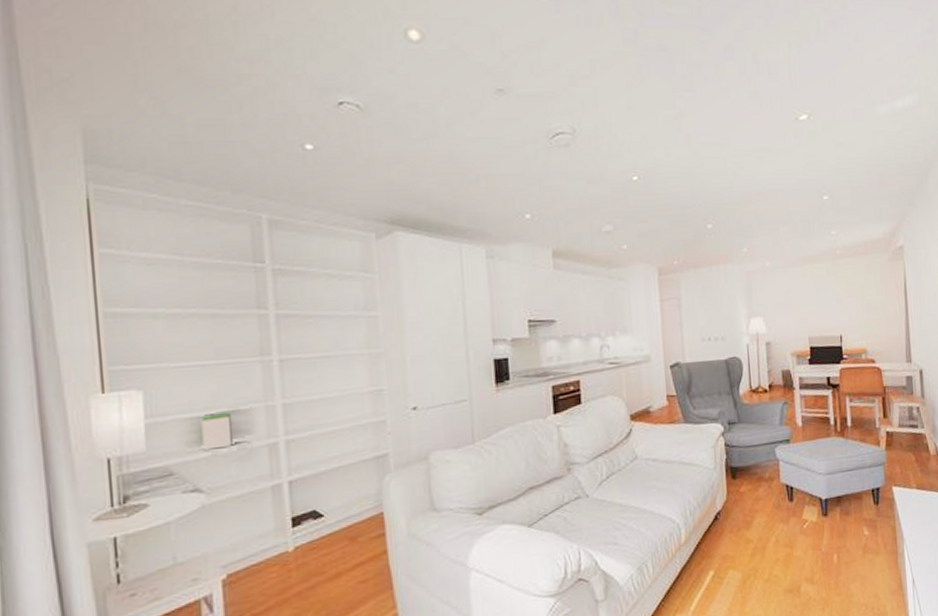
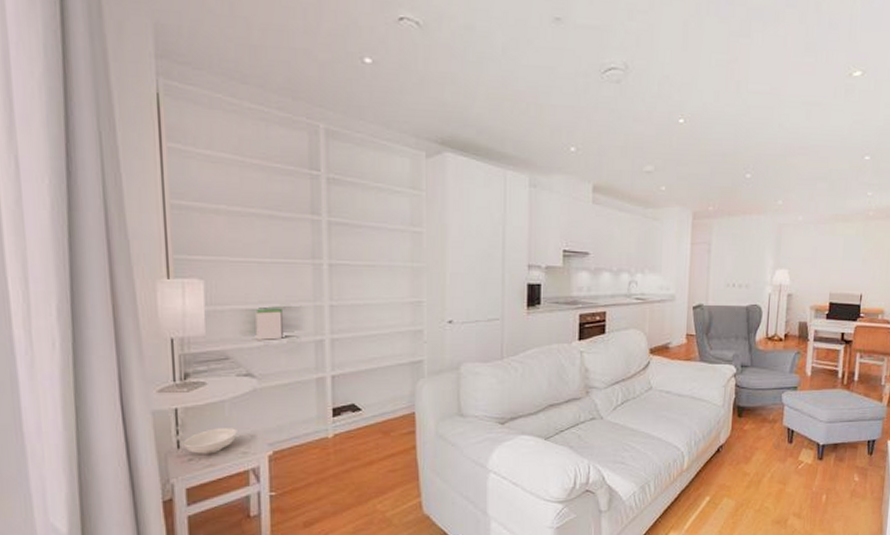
bowl: none [123,552,186,588] -> present [182,428,237,454]

